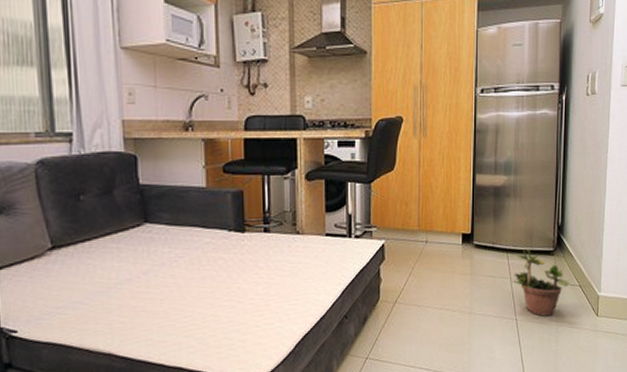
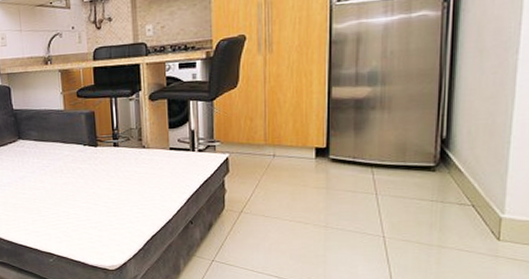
potted plant: present [511,249,569,316] -> none [377,164,457,236]

